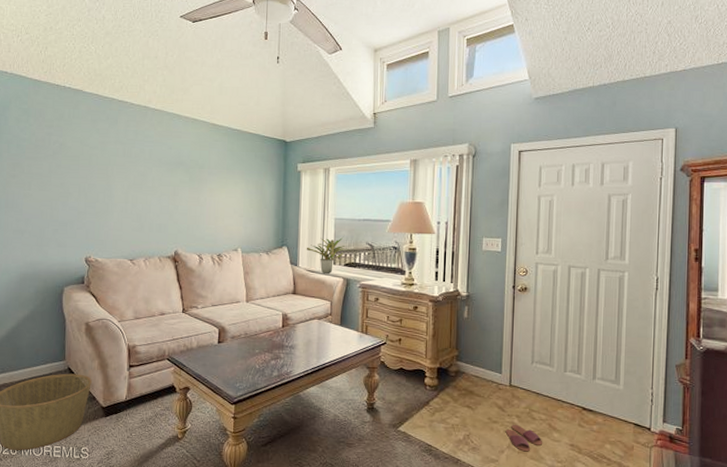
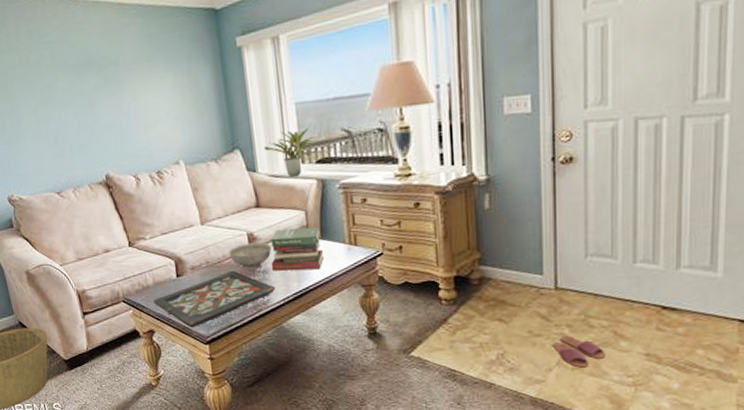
decorative tray: none [194,342,298,389] -> present [153,270,275,328]
decorative bowl: none [265,322,300,345] -> present [229,242,272,270]
books: none [297,314,341,350] -> present [271,226,325,271]

